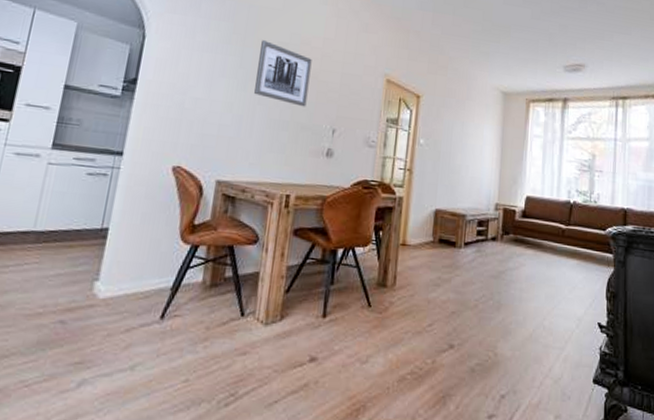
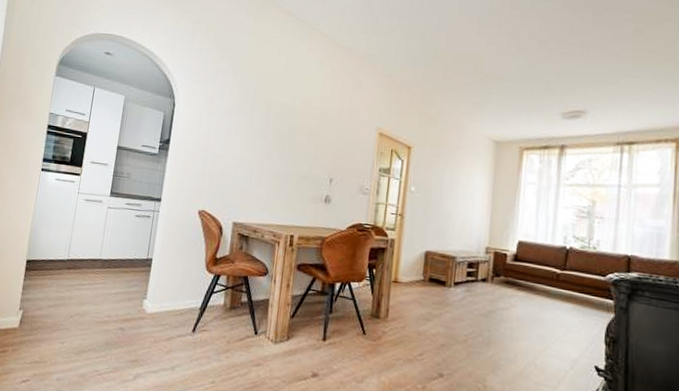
wall art: present [253,40,312,107] -> none [262,103,311,160]

